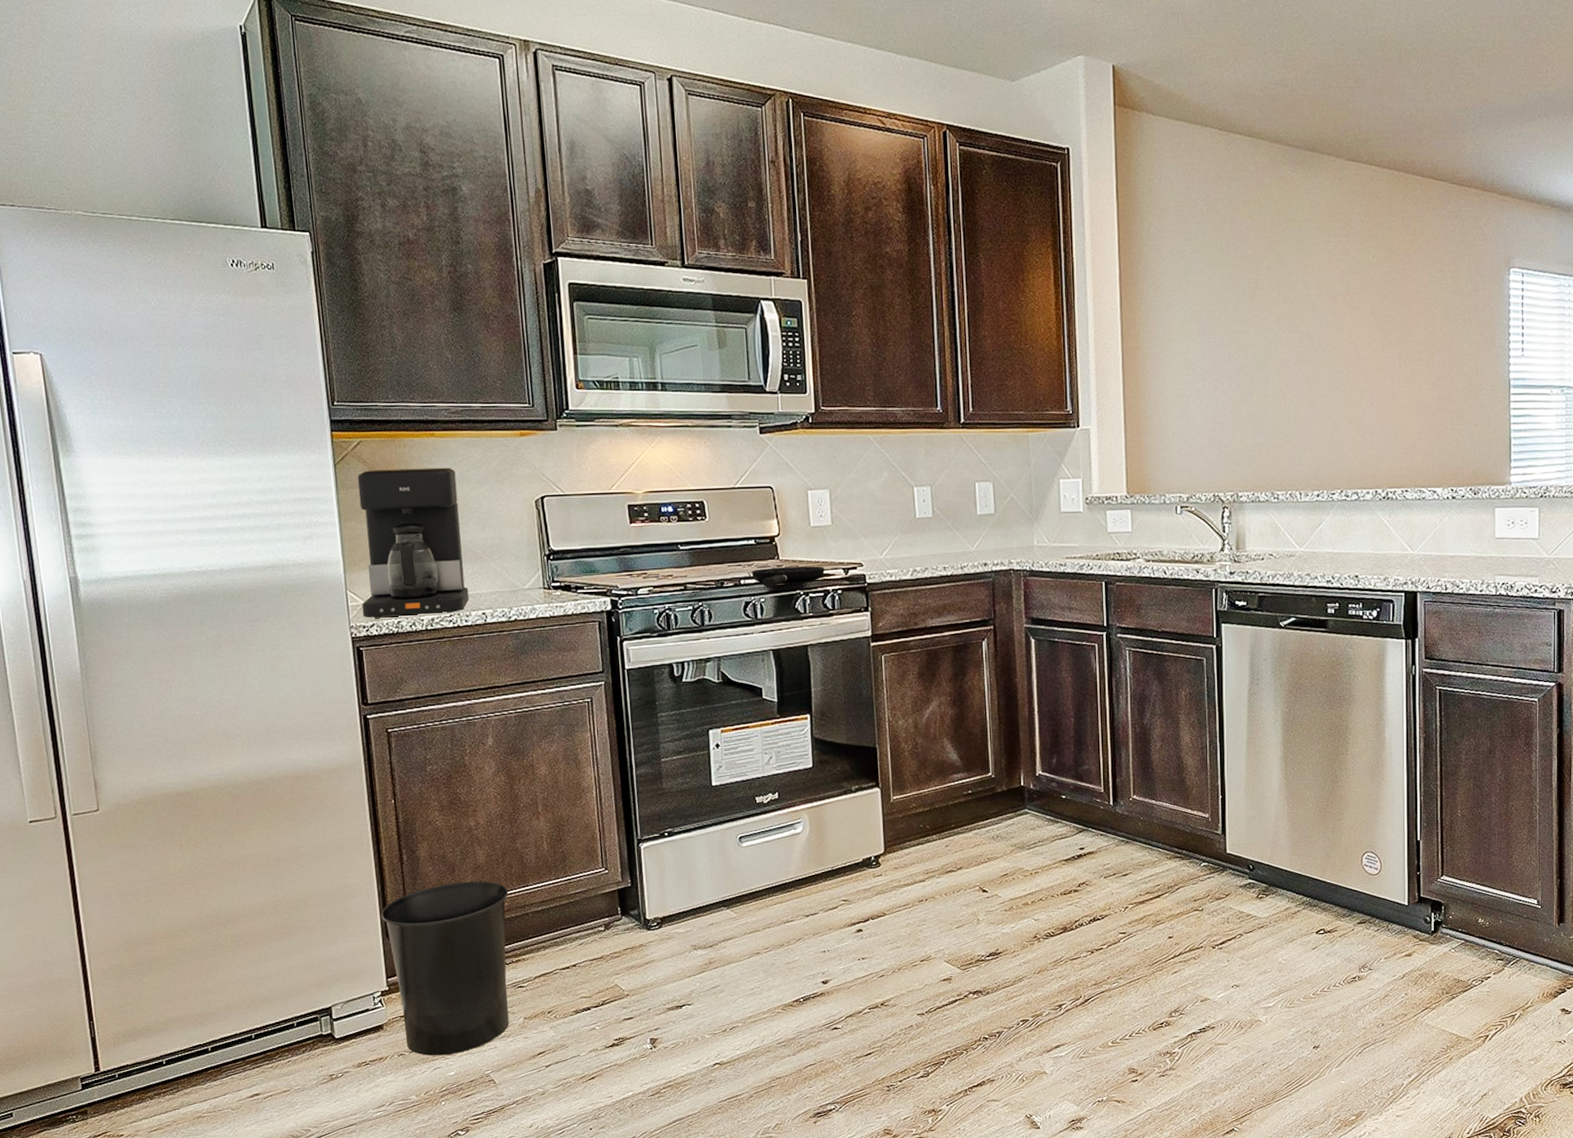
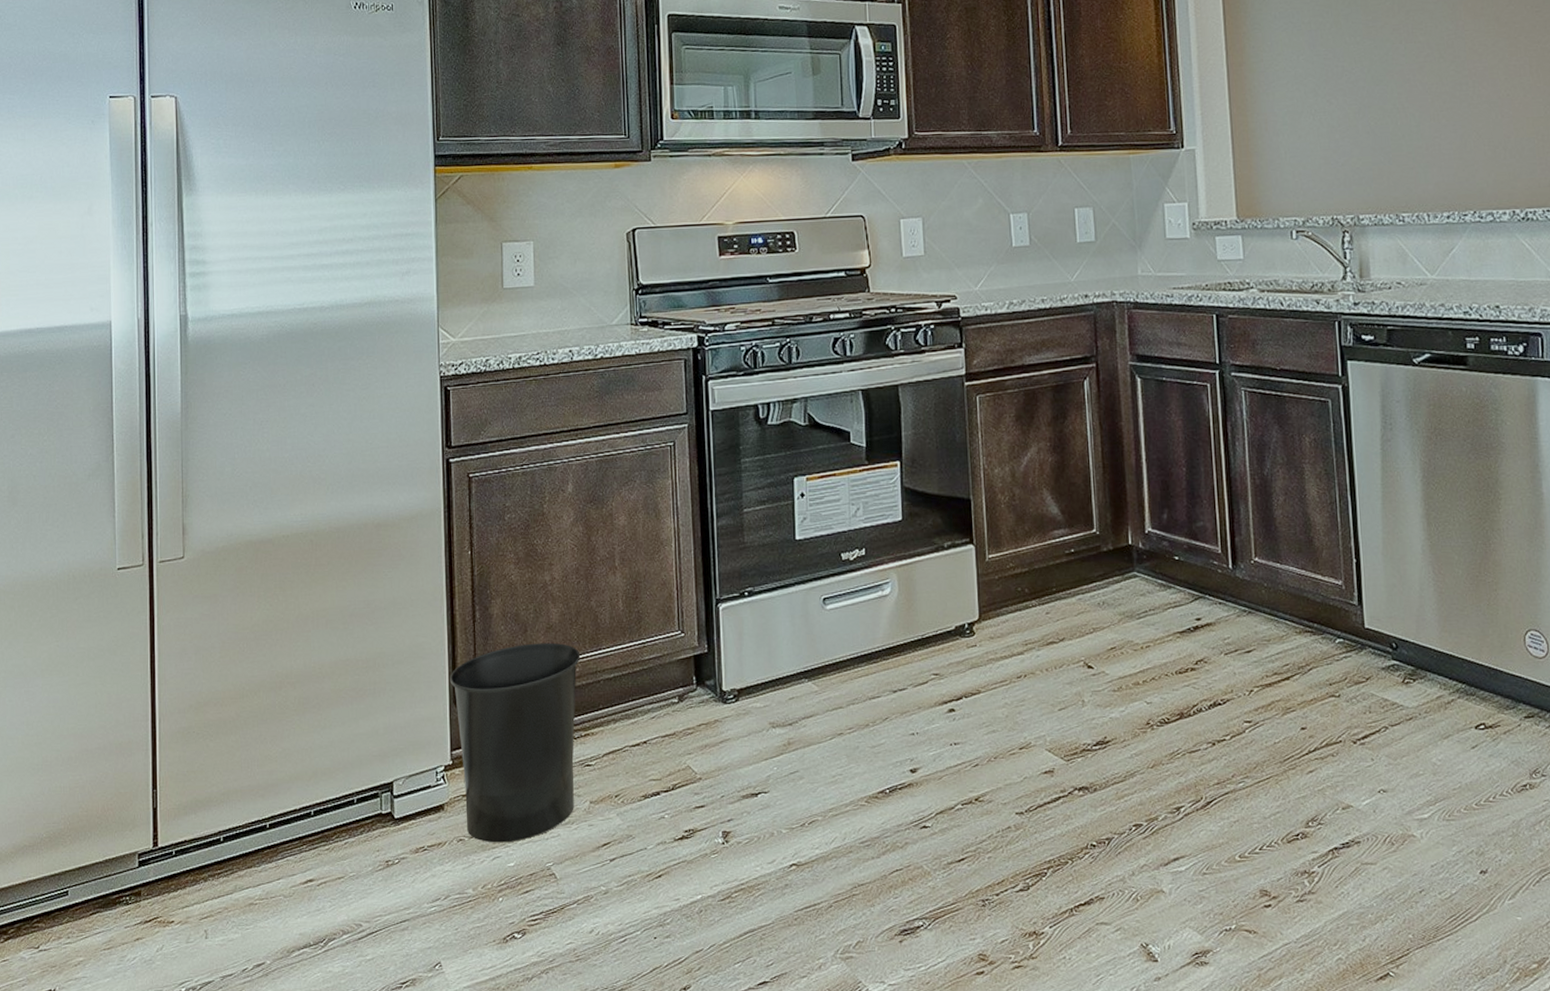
coffee maker: present [357,467,470,618] -> none [452,200,557,356]
frying pan: present [751,566,825,588] -> none [841,299,917,323]

